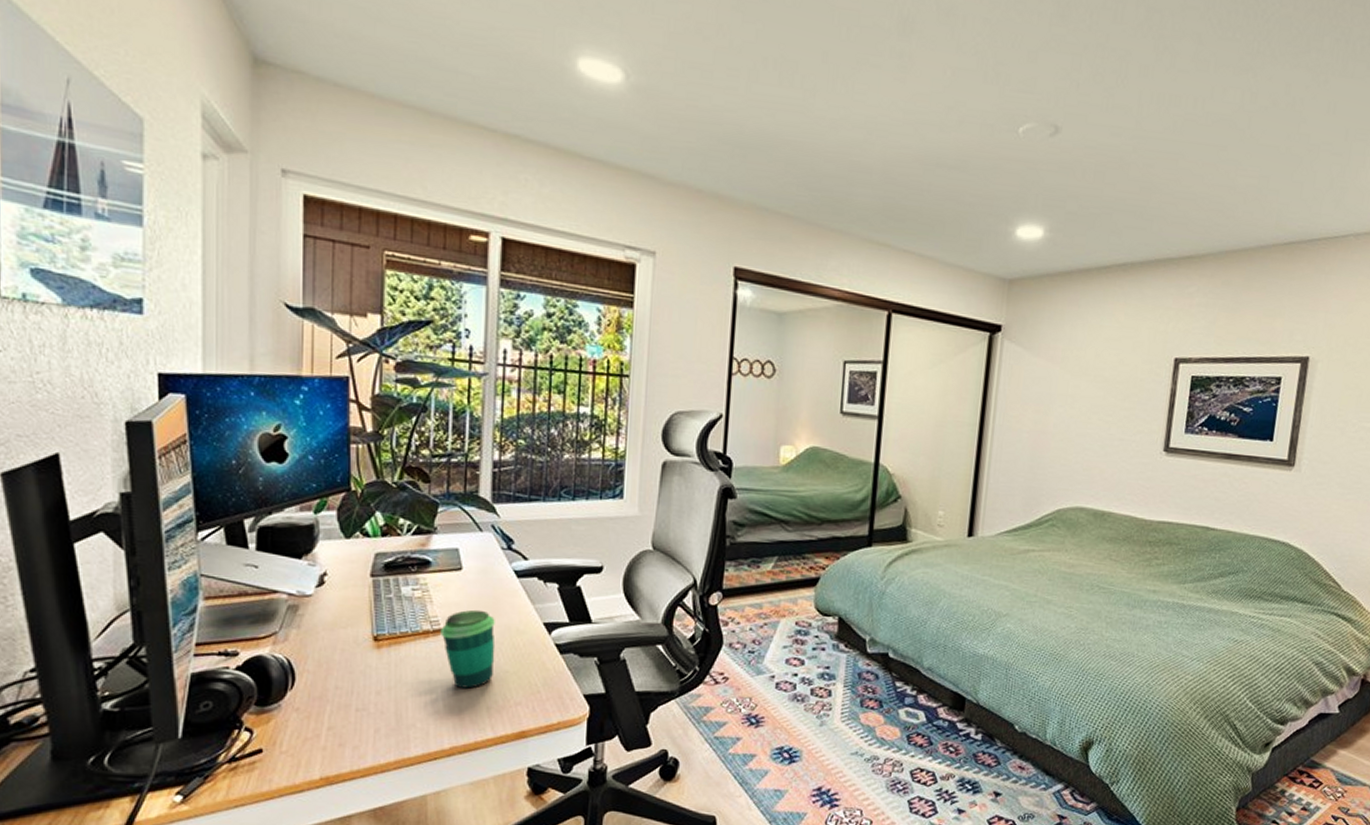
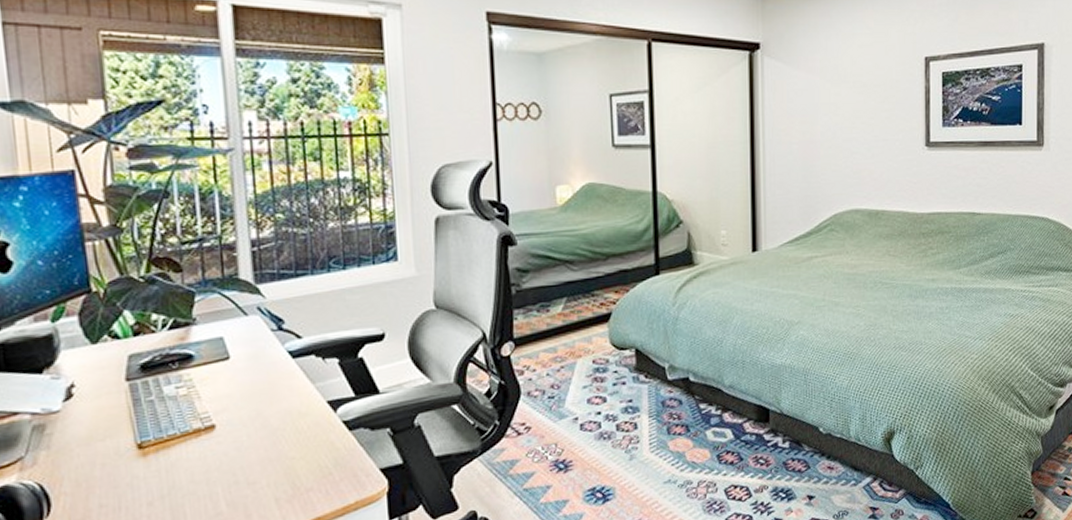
cup: present [440,609,496,689] -> none [213,398,278,484]

